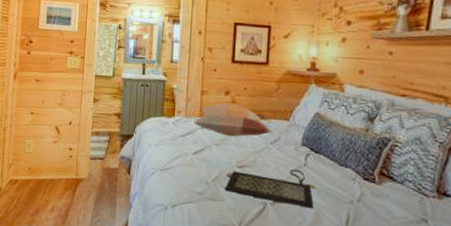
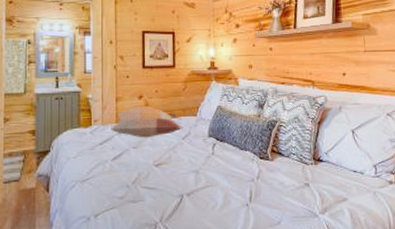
clutch bag: present [224,169,316,209] -> none [144,159,224,193]

